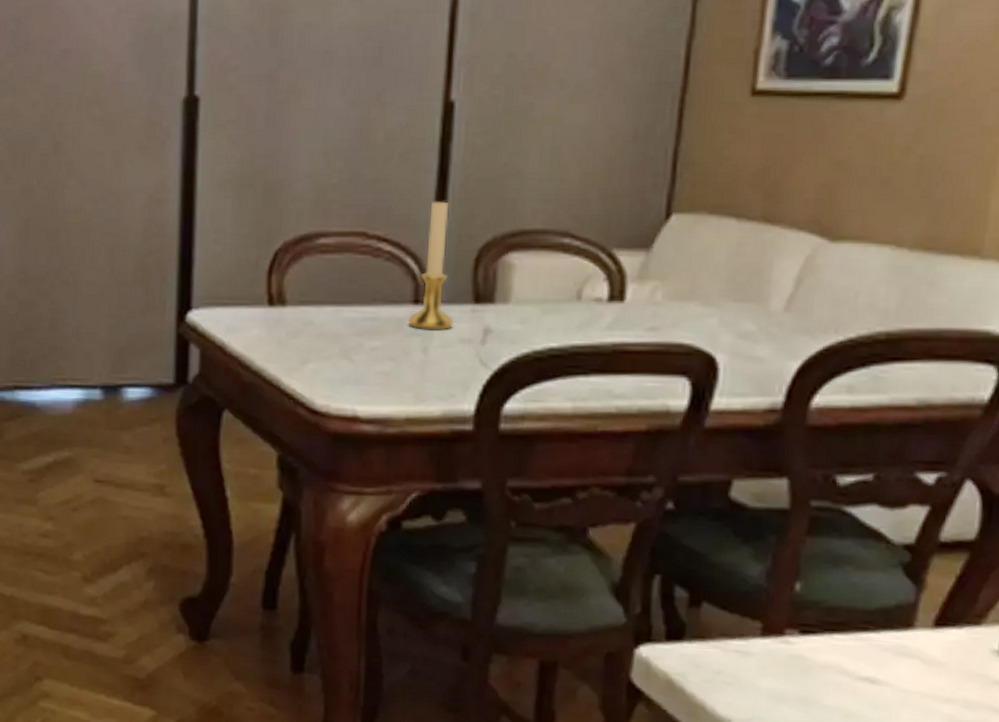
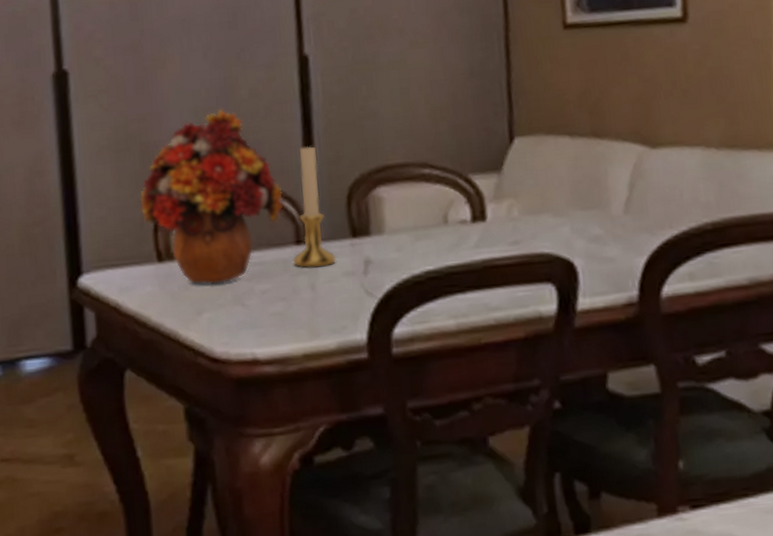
flower arrangement: none [256,152,407,336] -> present [139,109,283,285]

